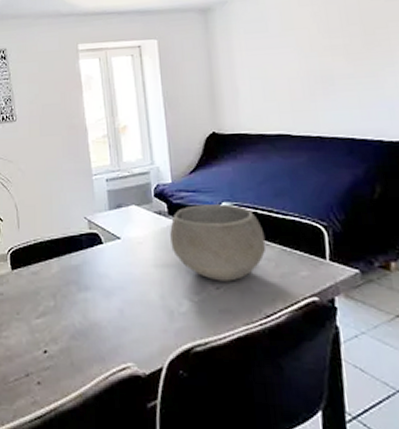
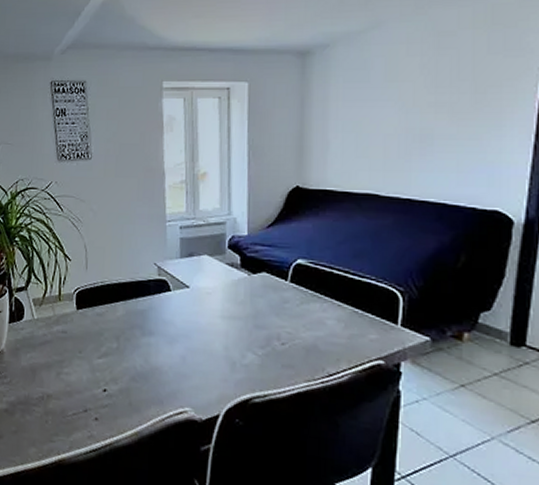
bowl: present [170,204,267,281] -> none [240,259,338,339]

